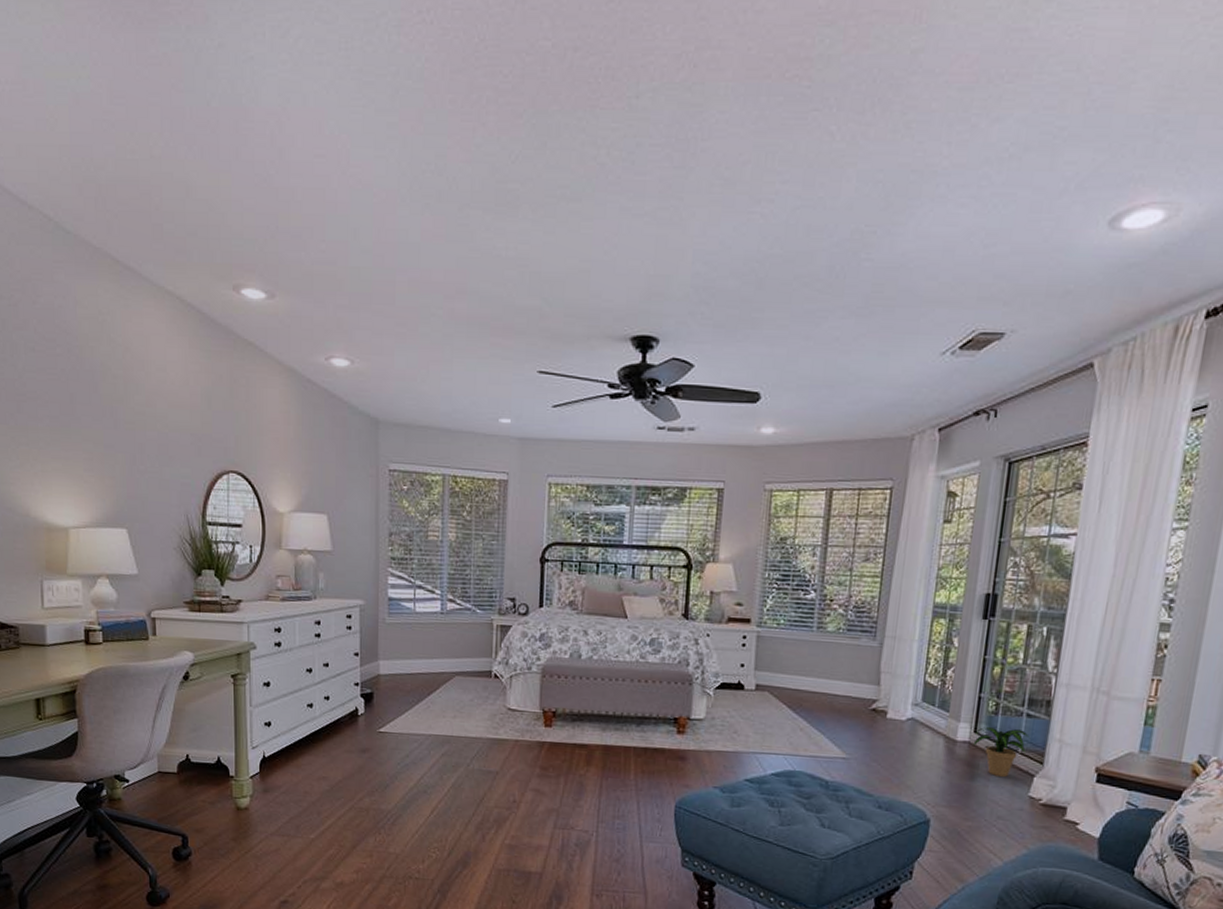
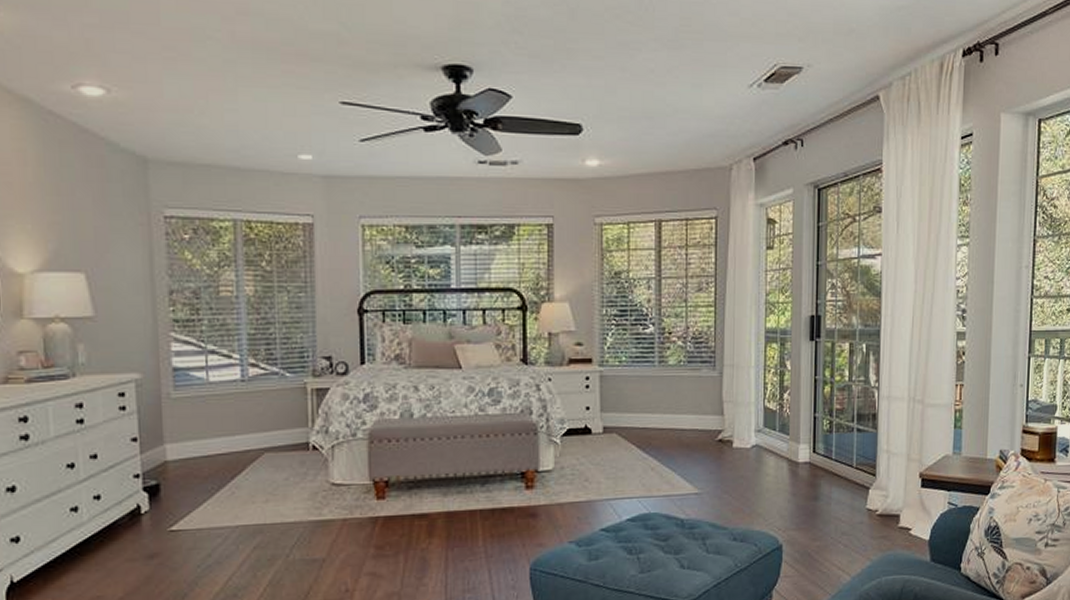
potted plant: present [973,727,1031,777] -> none [813,445,863,493]

